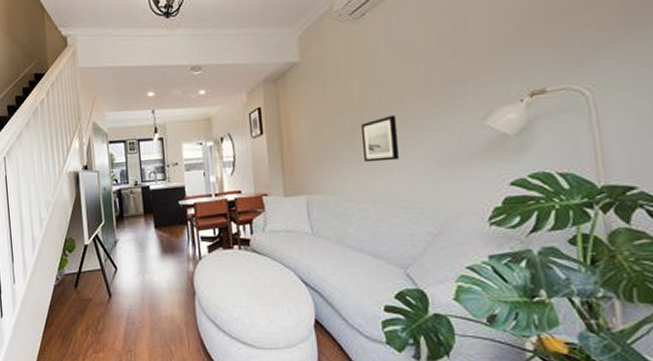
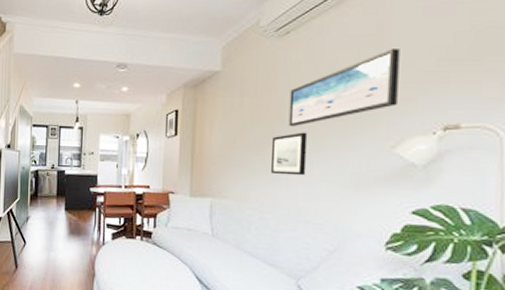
wall art: none [373,19,481,112] -> present [288,49,400,127]

